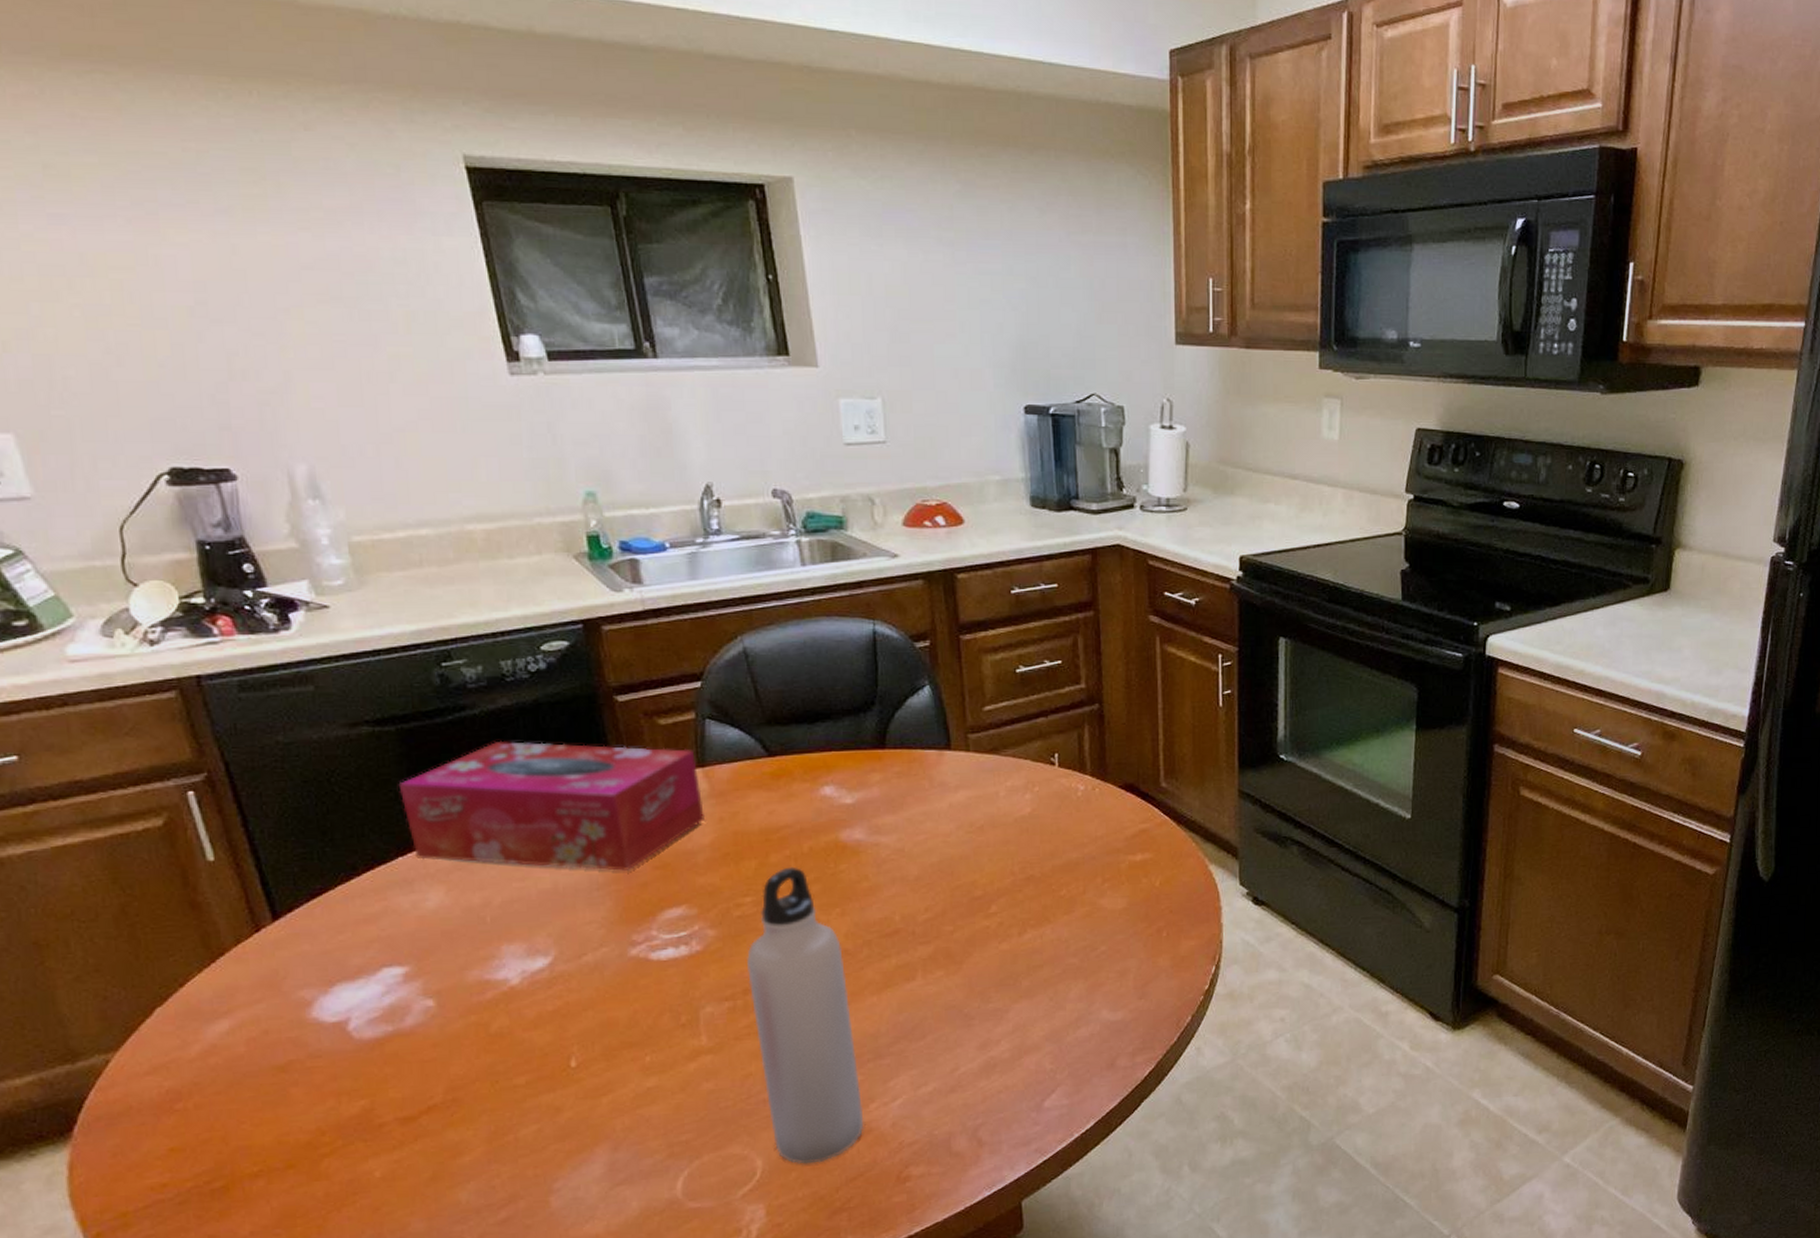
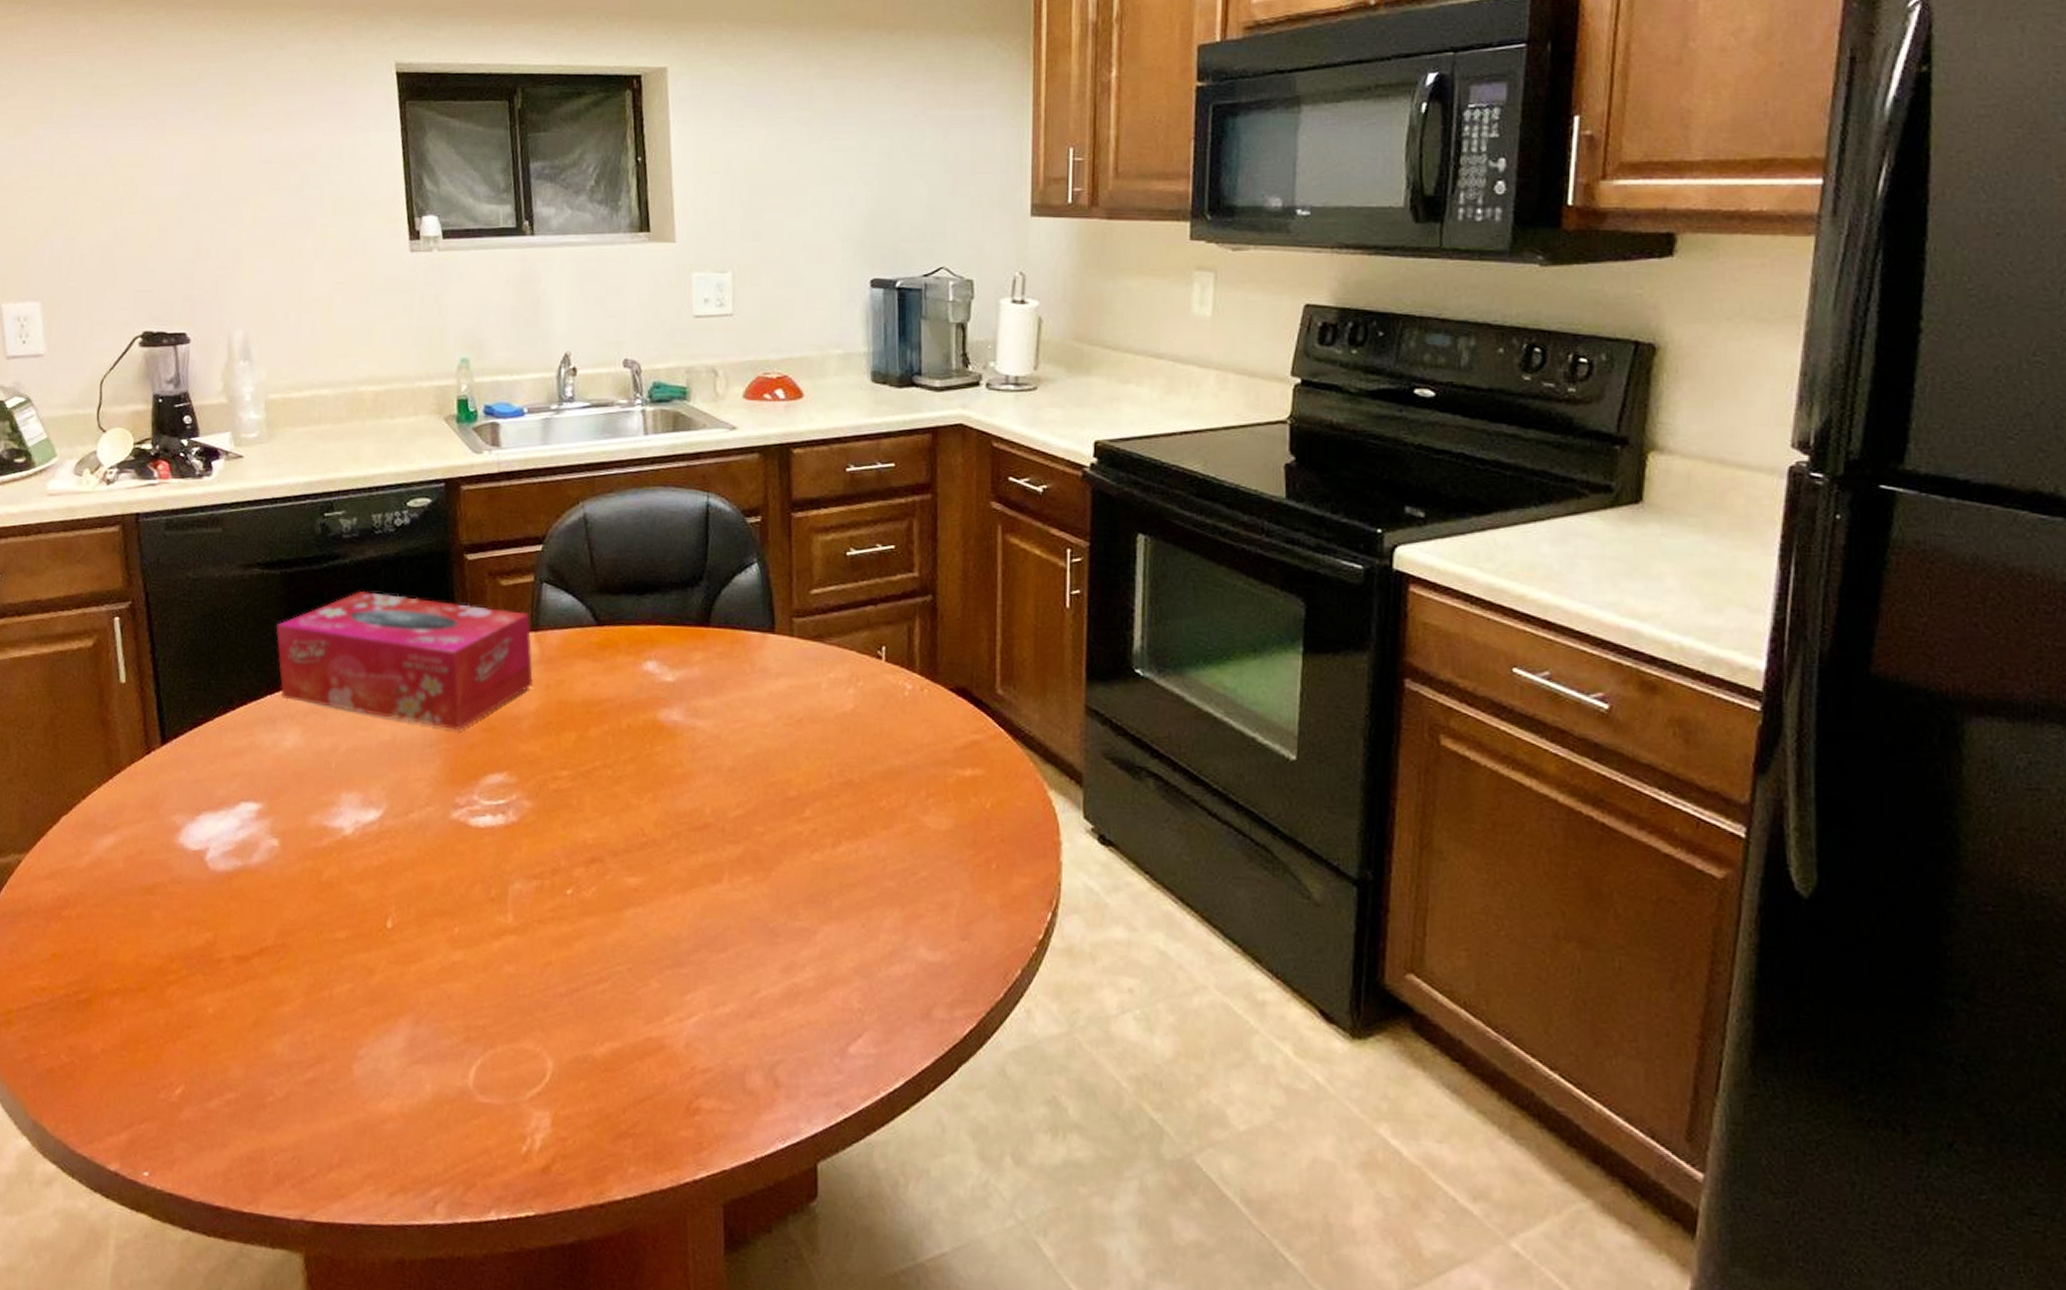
water bottle: present [747,867,864,1164] -> none [557,743,658,1076]

